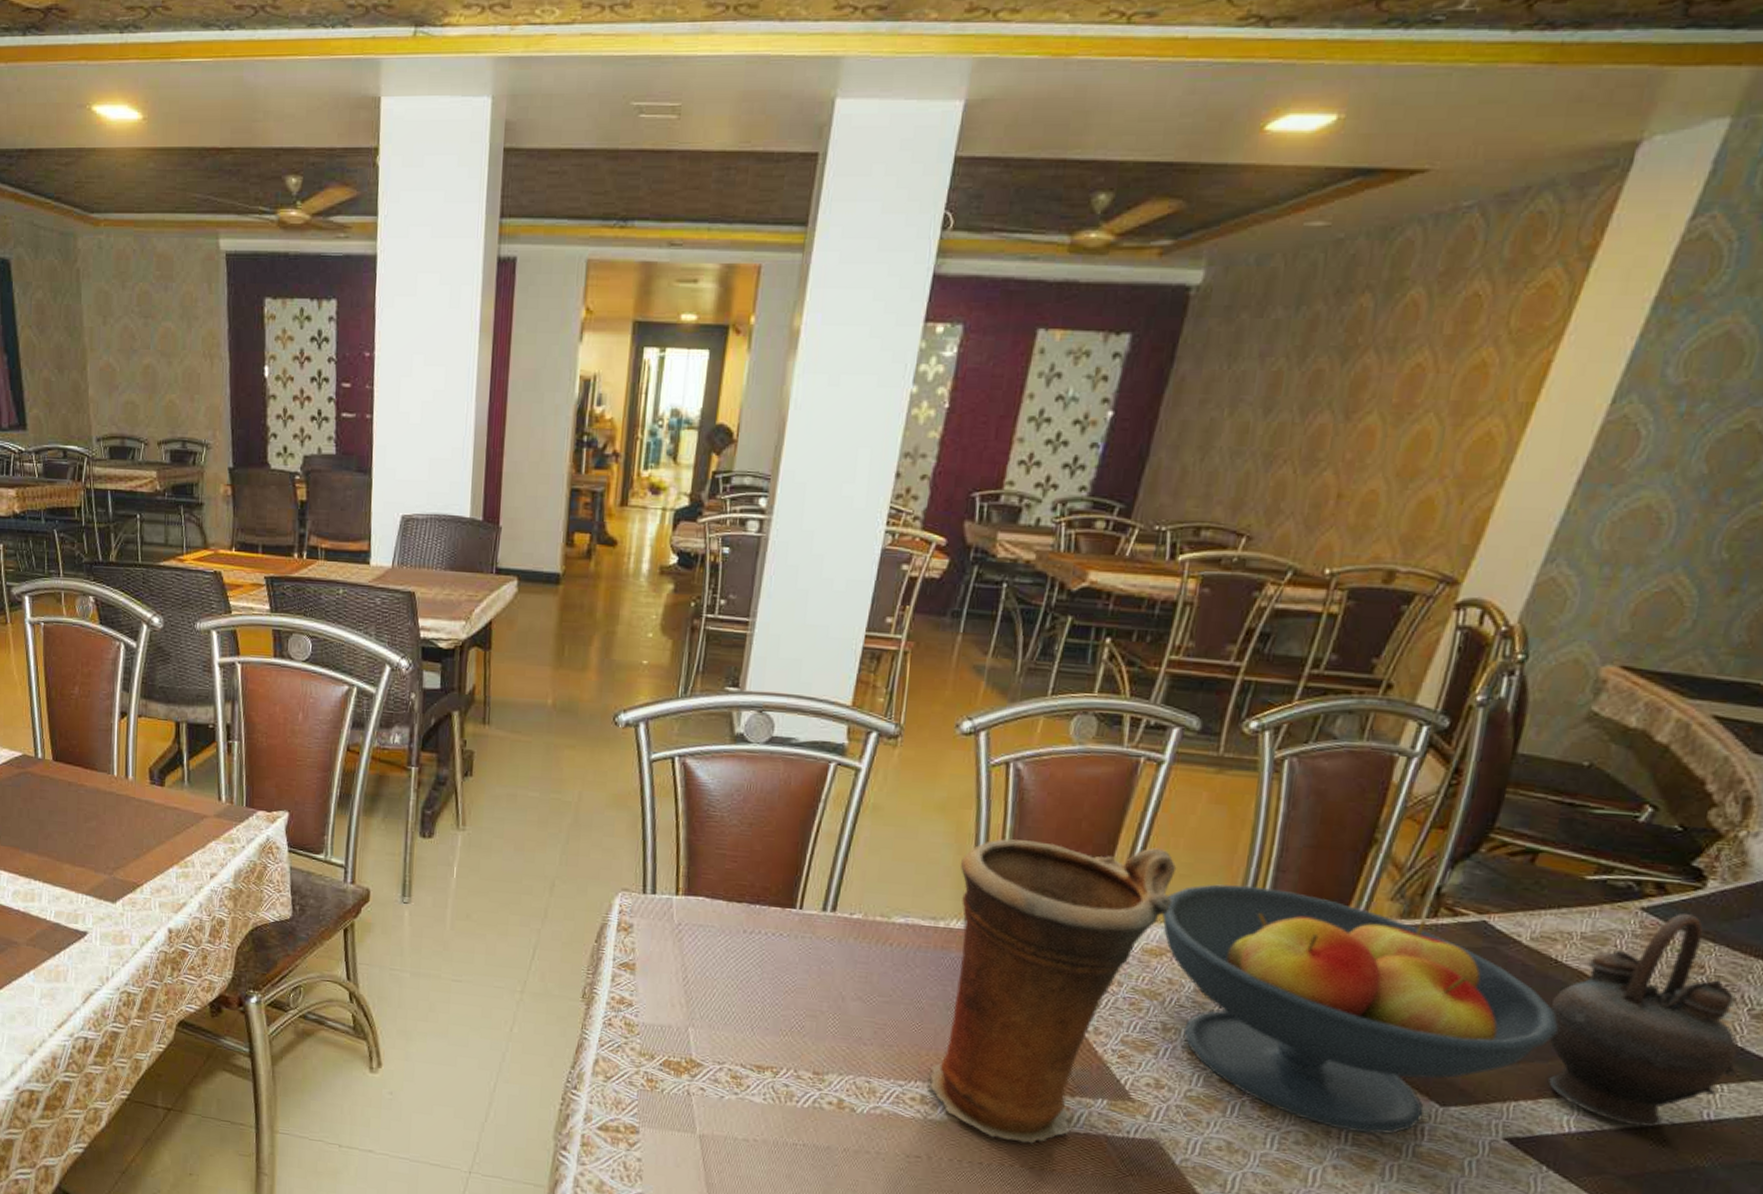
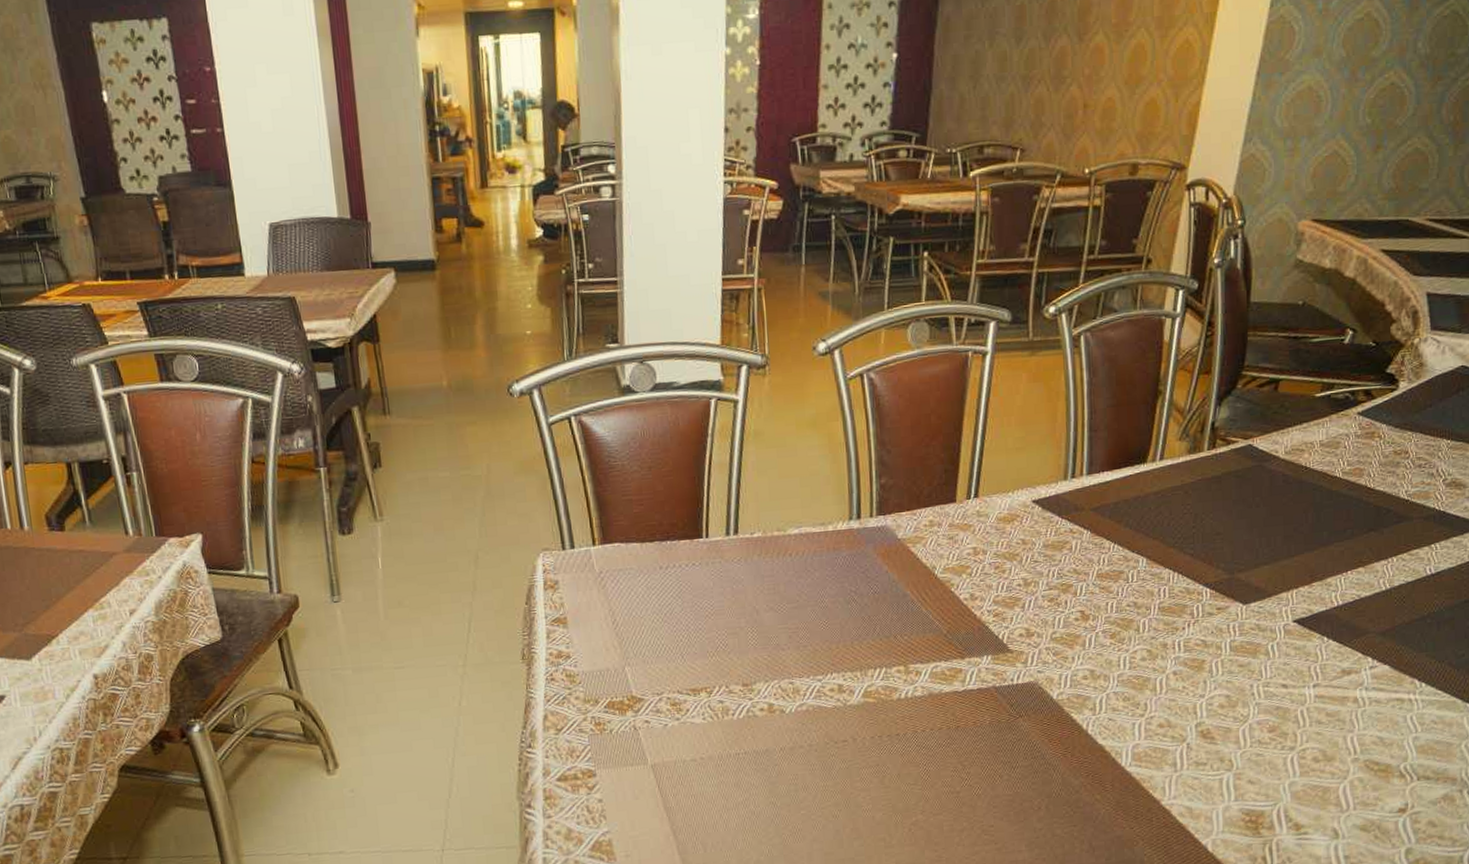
vase: present [929,839,1177,1144] -> none [838,428,1014,710]
fruit bowl: present [1161,884,1559,1134] -> none [1007,446,1317,640]
teapot: present [1547,914,1739,1127] -> none [1308,412,1444,590]

